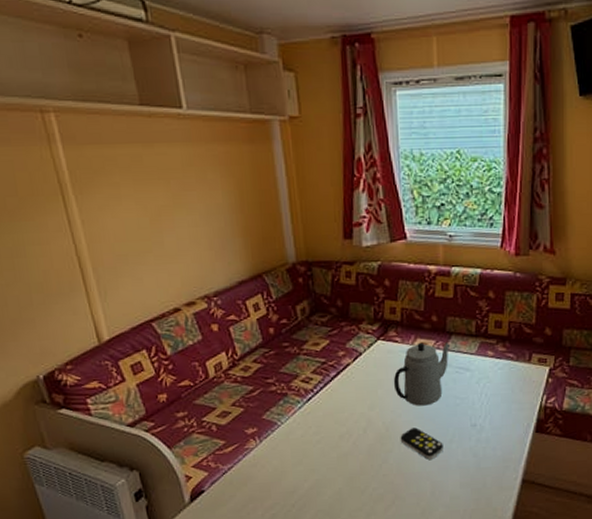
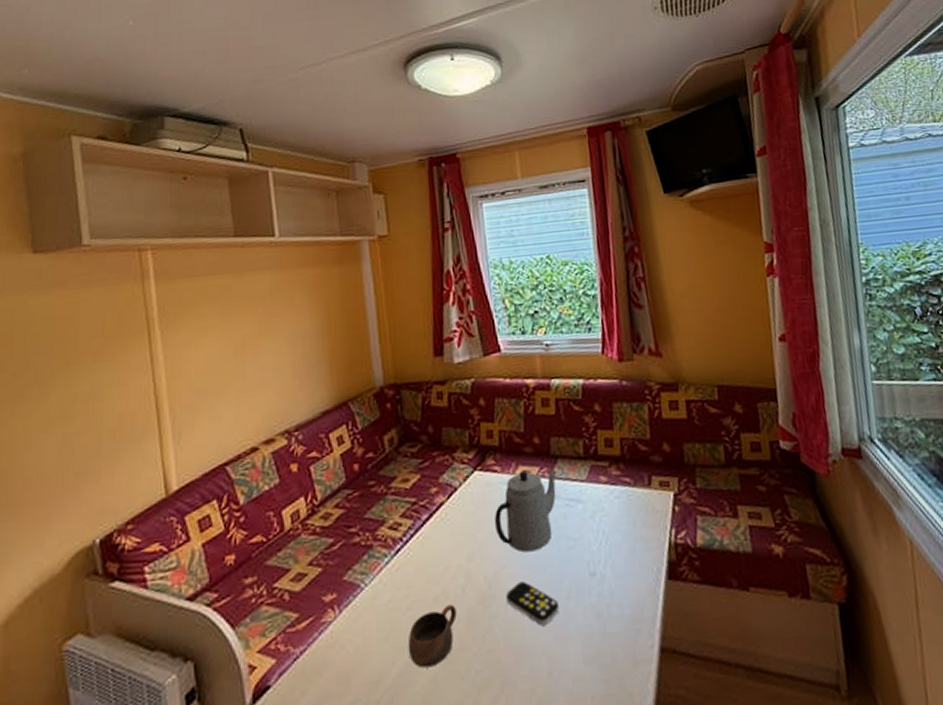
cup: none [317,441,359,484] -> present [408,604,457,668]

